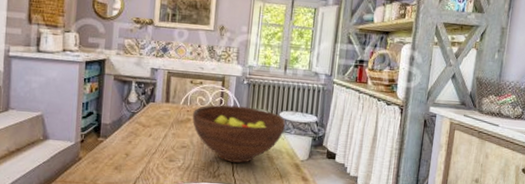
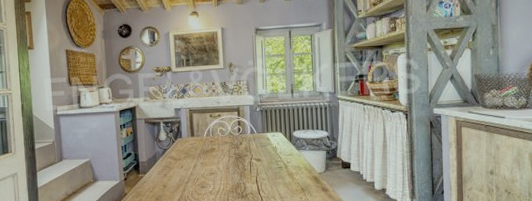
fruit bowl: present [192,105,286,163] -> none [215,131,300,182]

